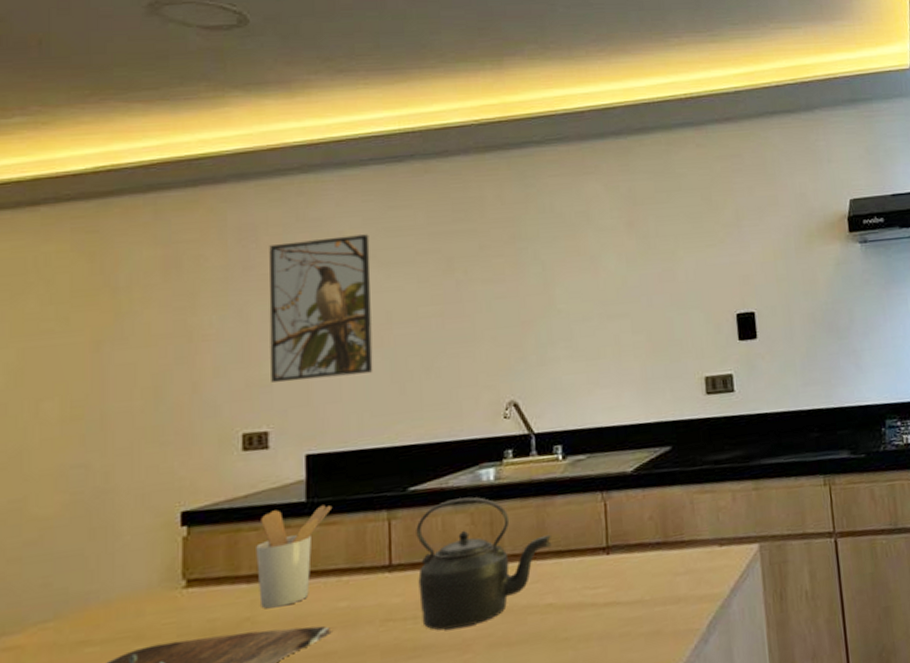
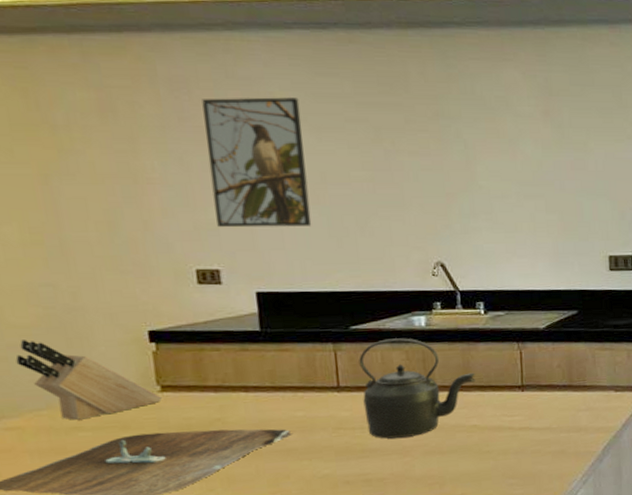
knife block: none [30,534,187,632] -> present [15,340,163,420]
utensil holder: present [256,505,333,609] -> none [219,335,284,413]

